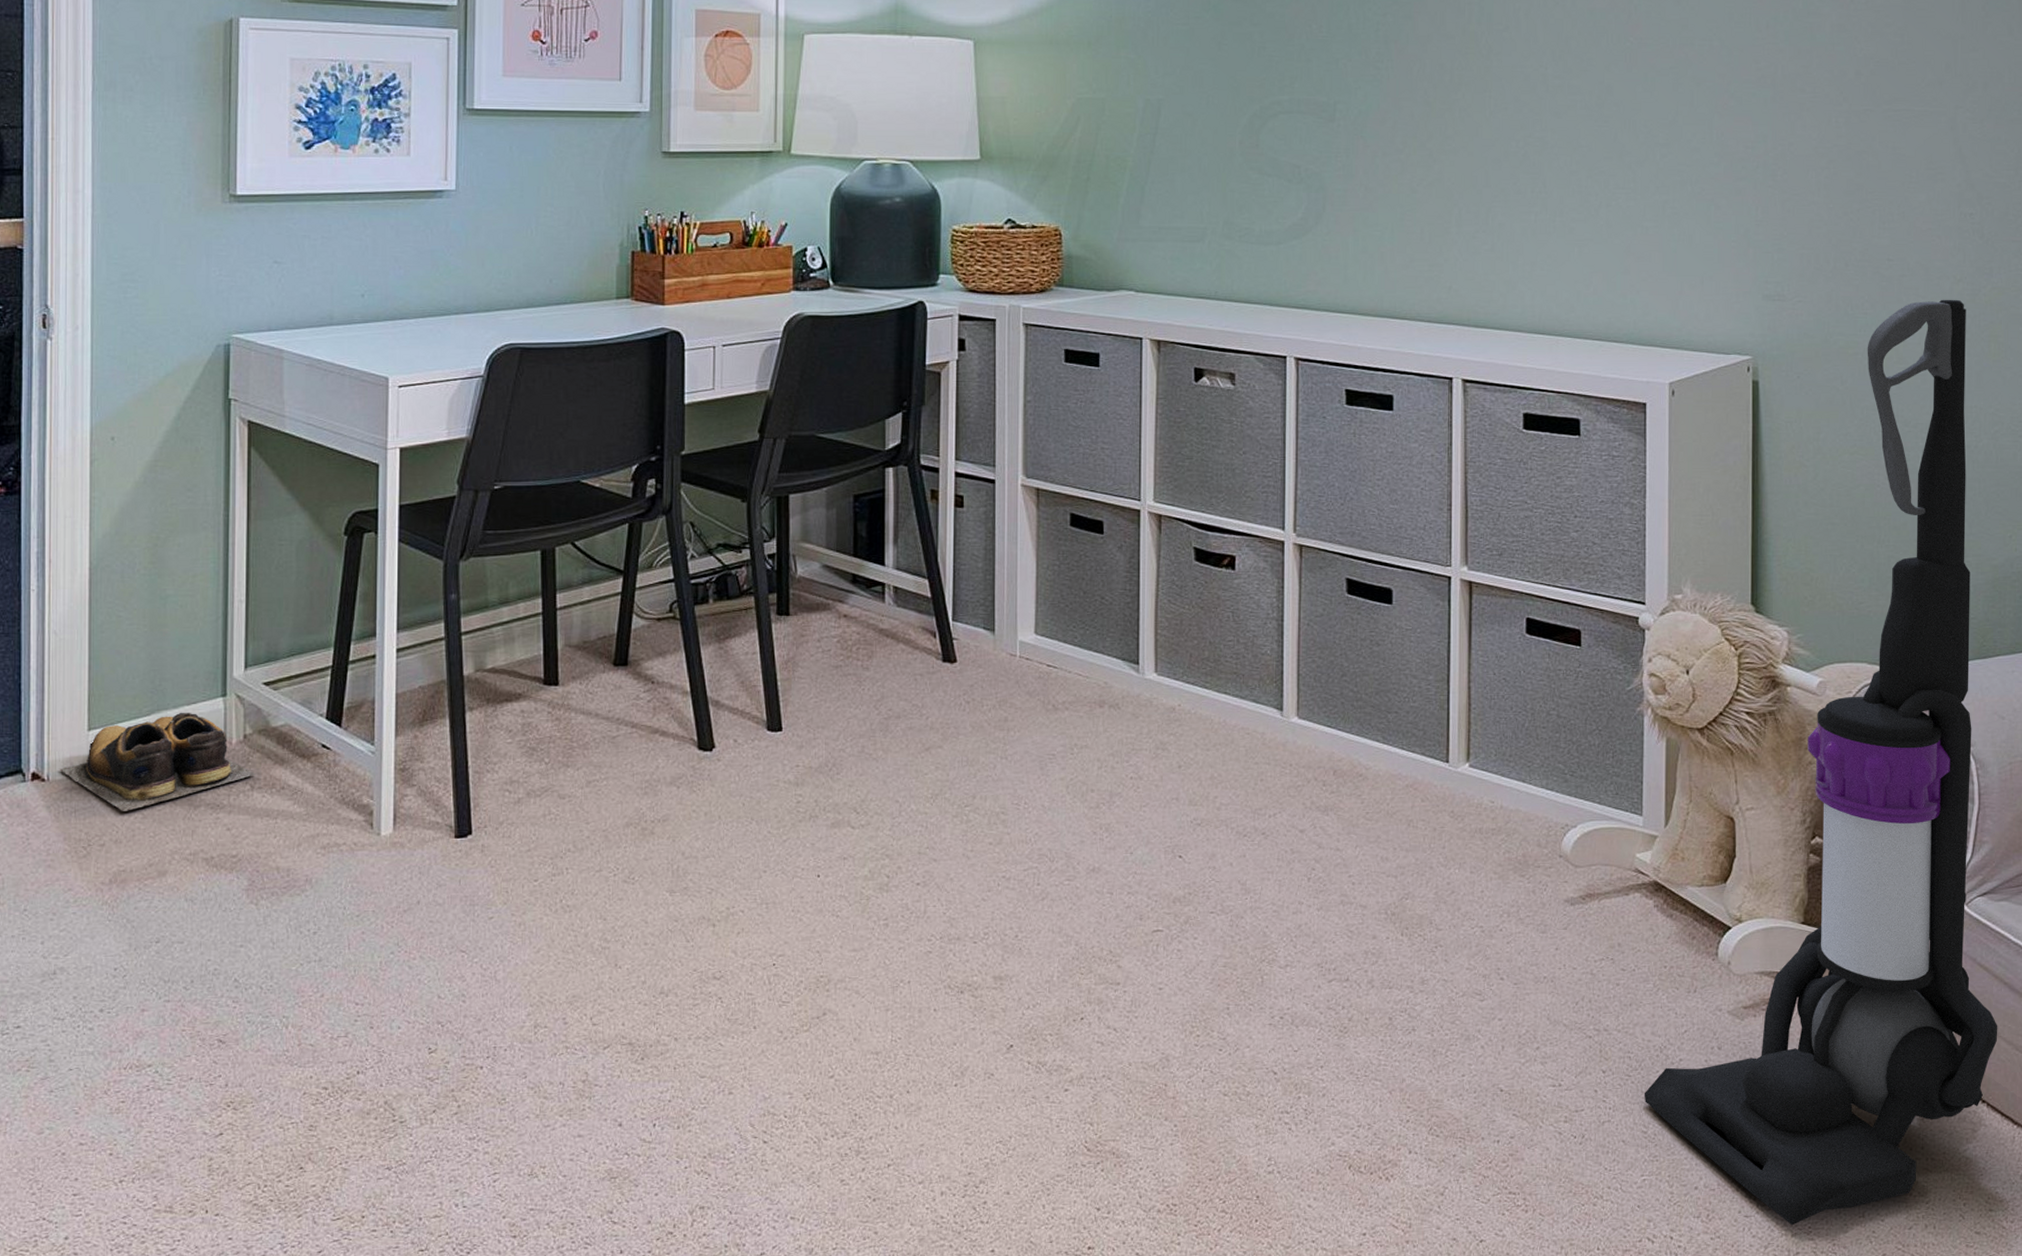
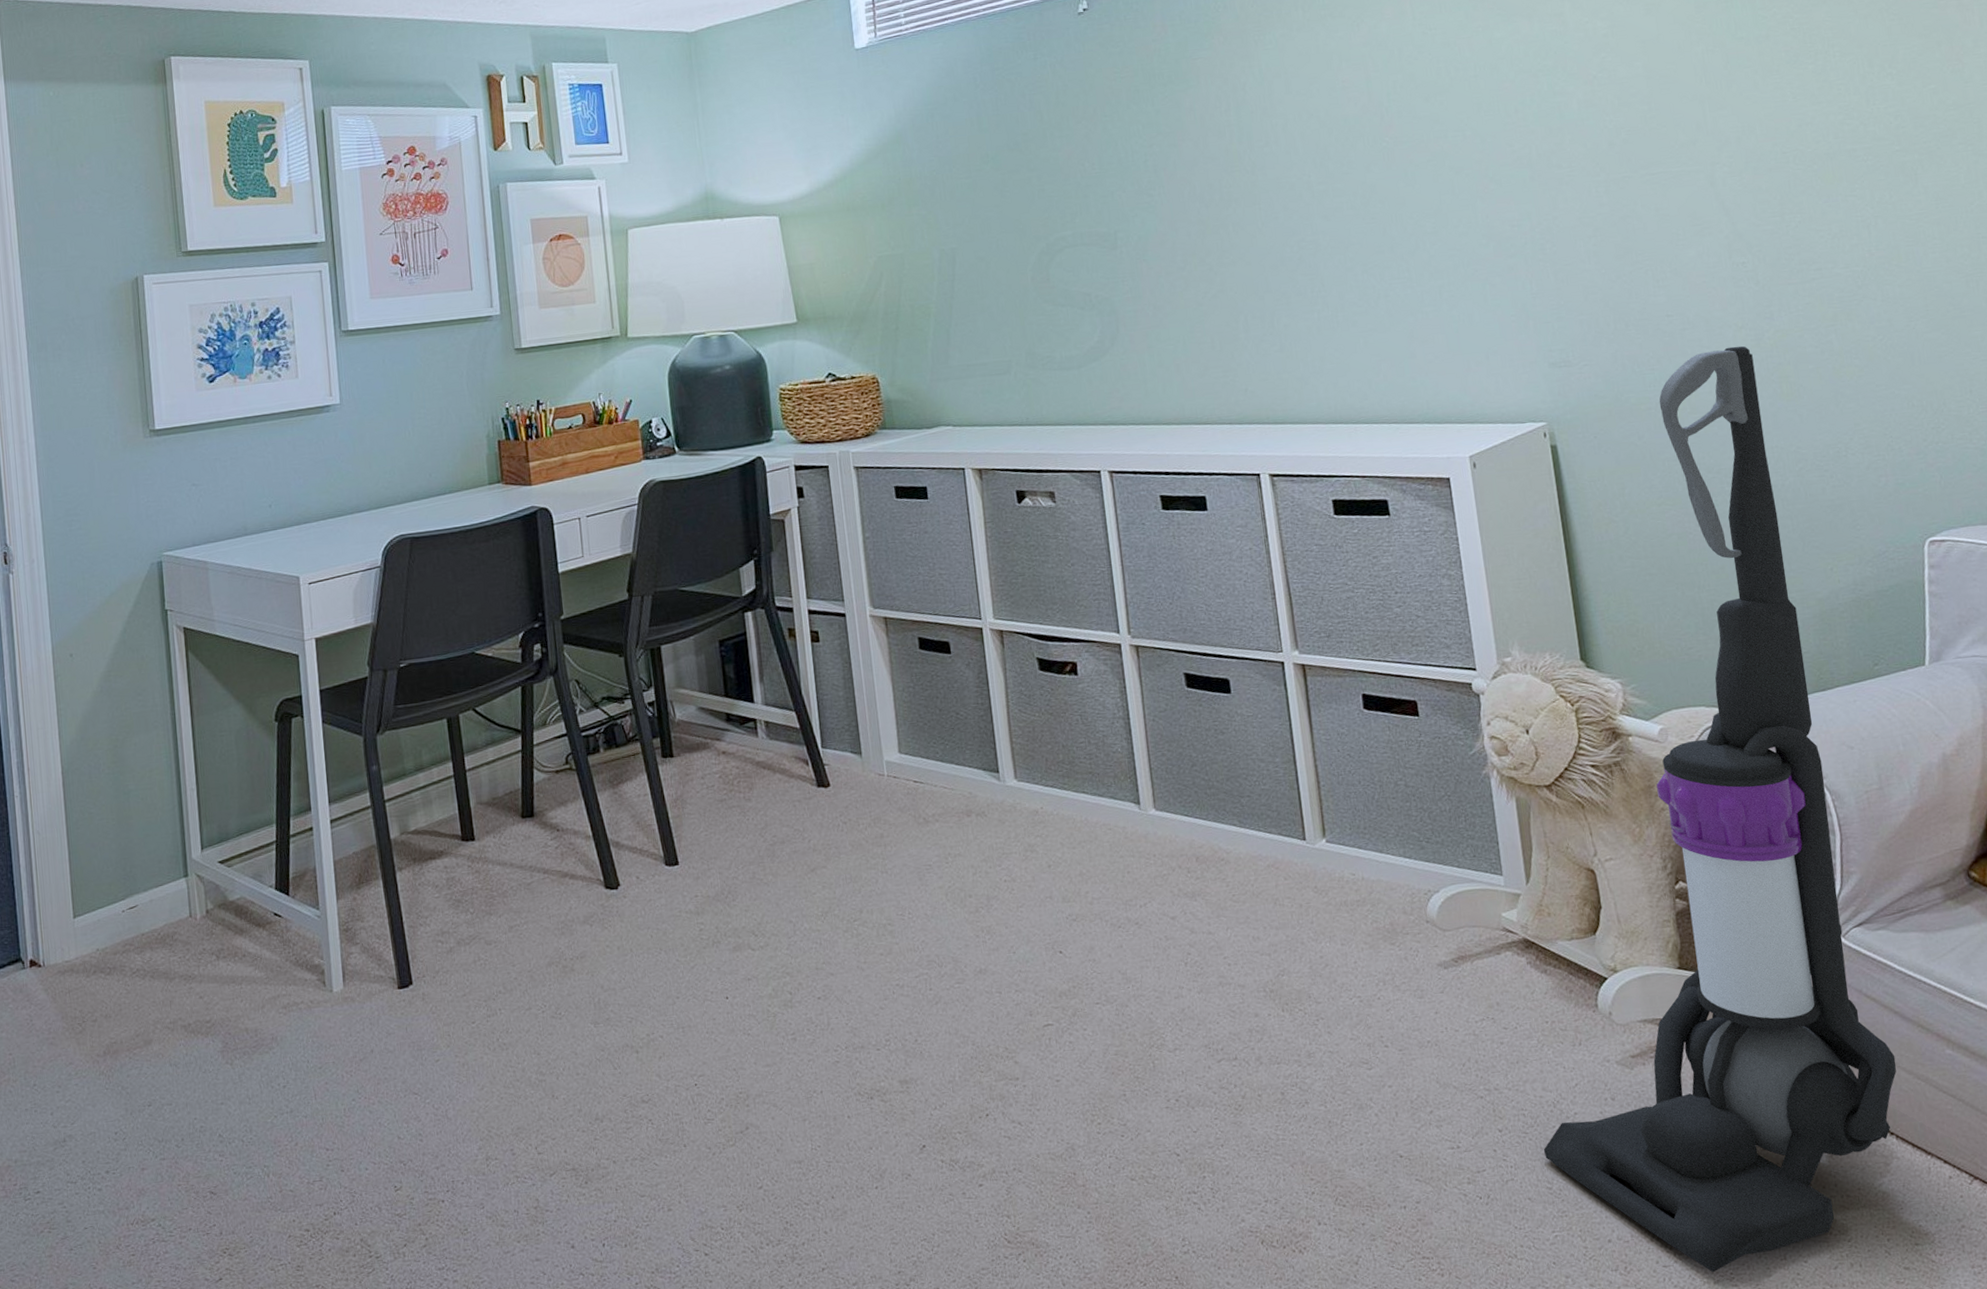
shoes: present [59,712,256,811] -> none [52,894,220,989]

